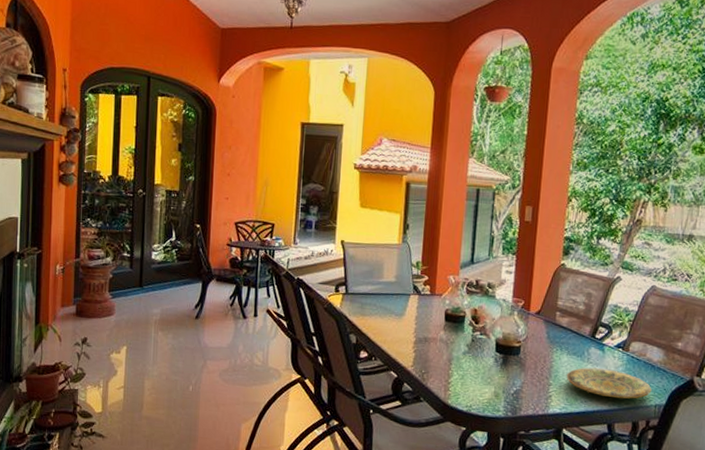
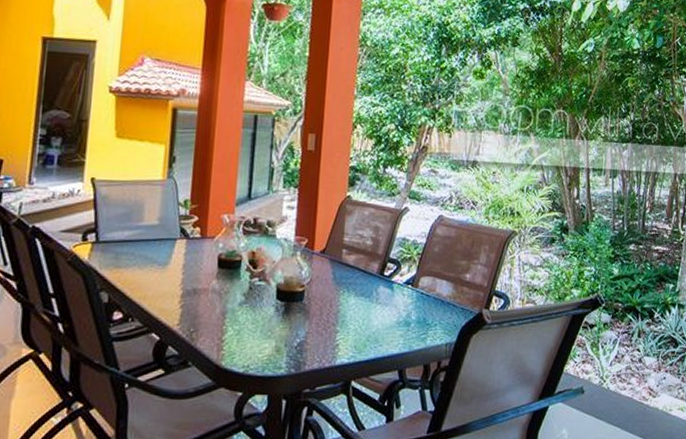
plate: present [566,367,652,399] -> none [354,308,442,341]

